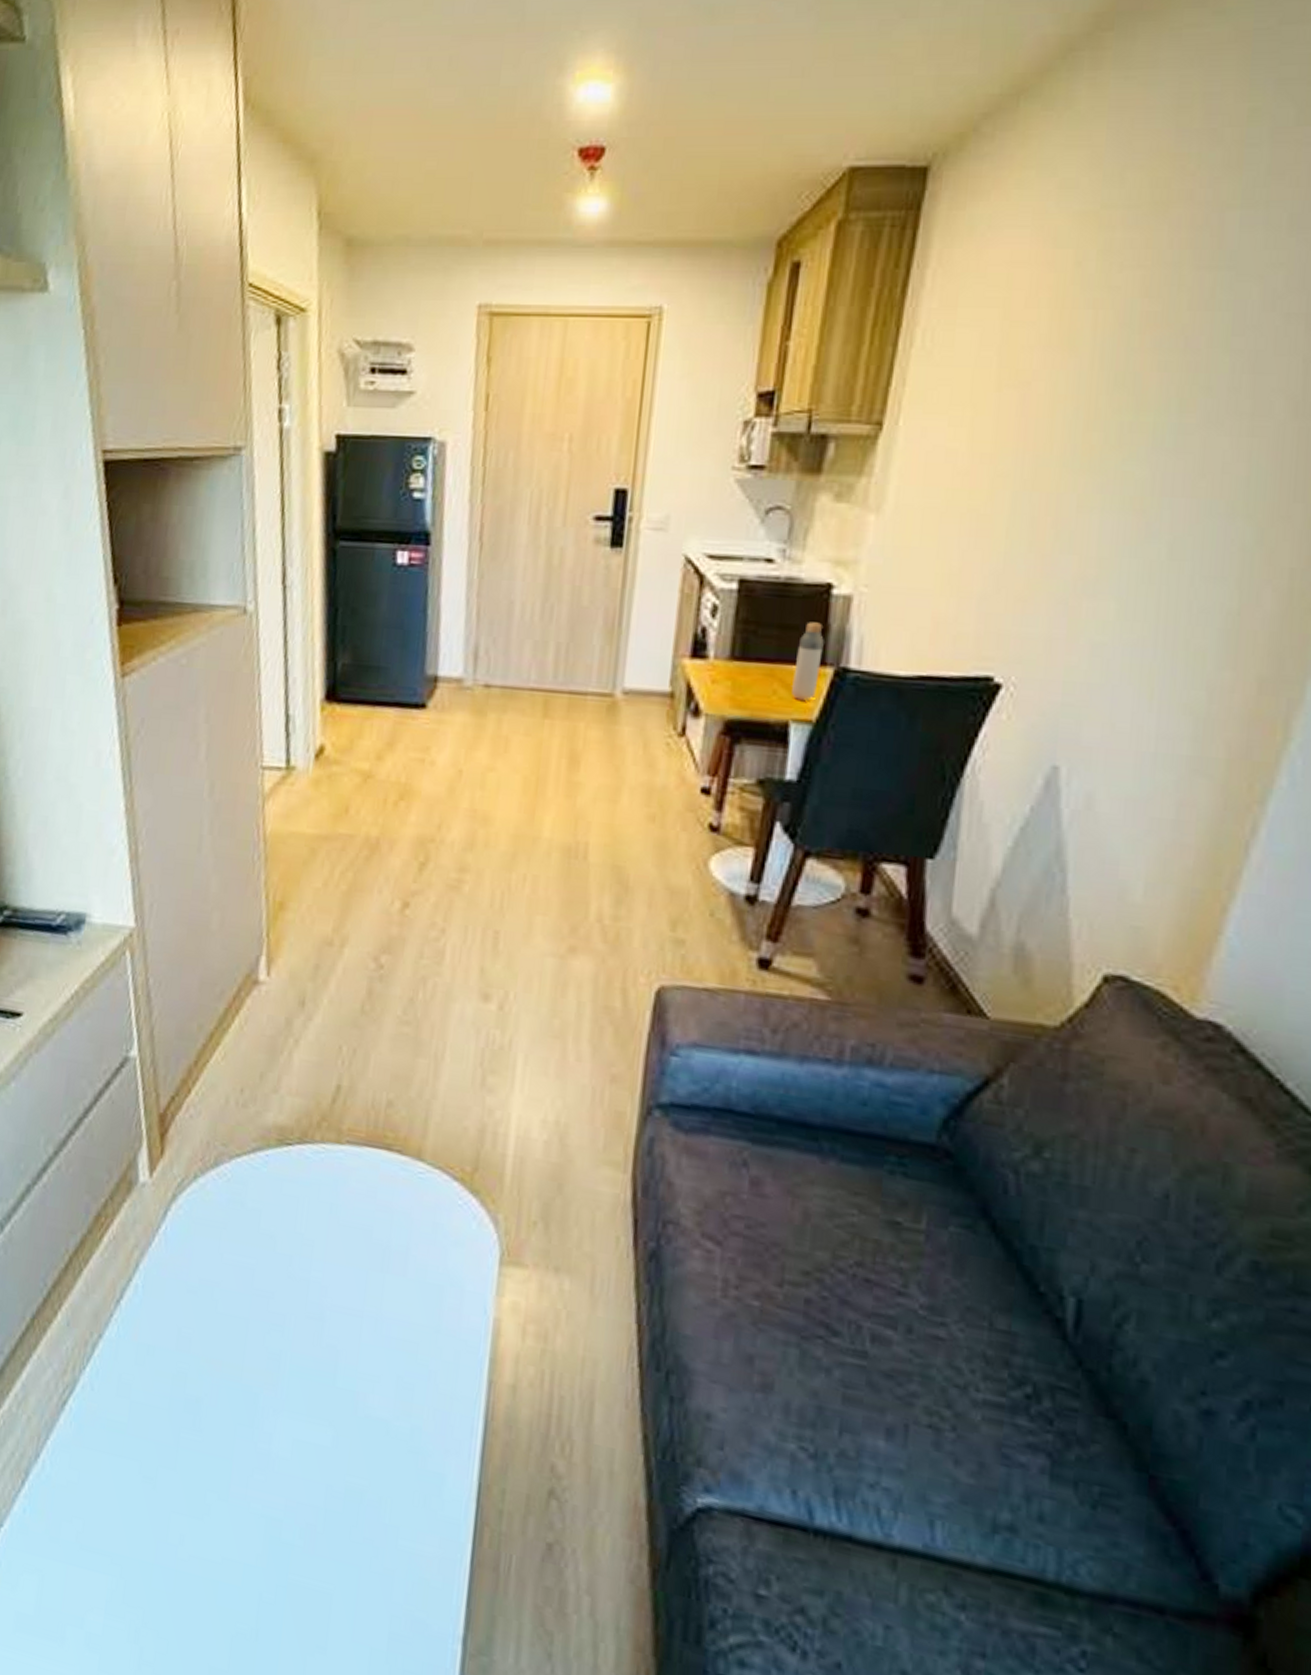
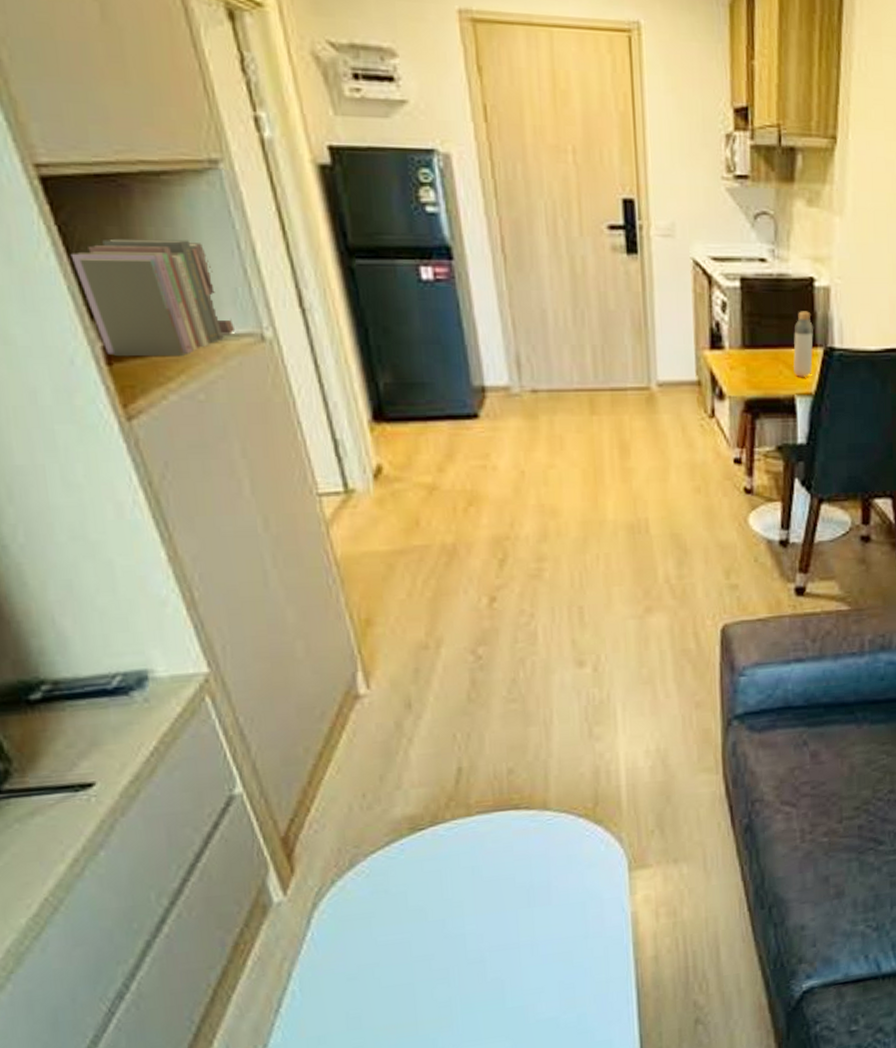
books: none [111,514,224,622] -> present [70,238,236,356]

